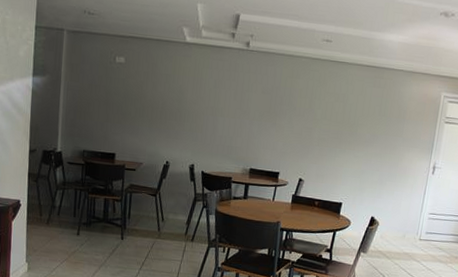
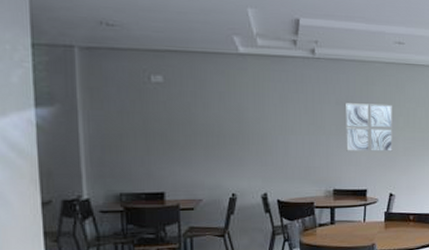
wall art: none [266,92,313,141] -> present [346,103,392,151]

